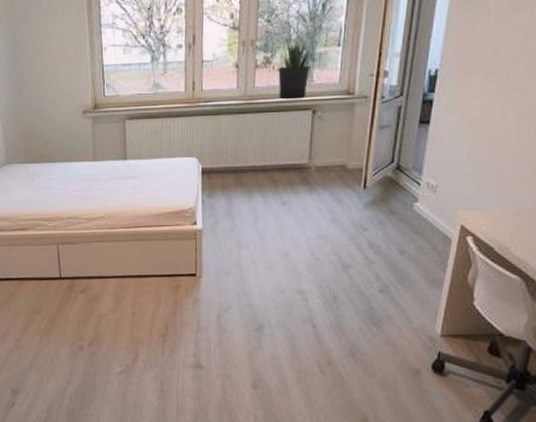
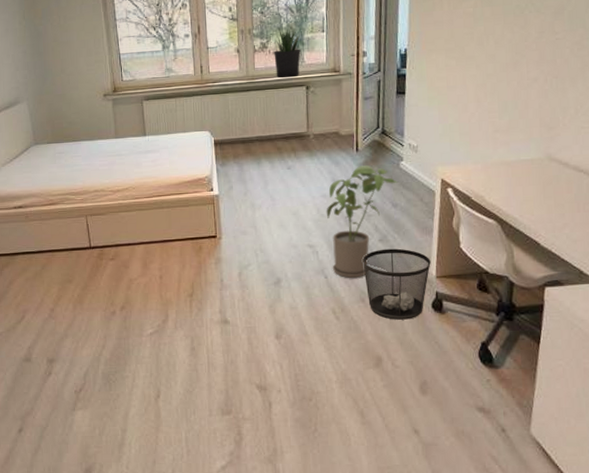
house plant: none [321,205,410,330] -> present [326,165,399,278]
waste bin: none [357,300,437,380] -> present [362,248,431,320]

